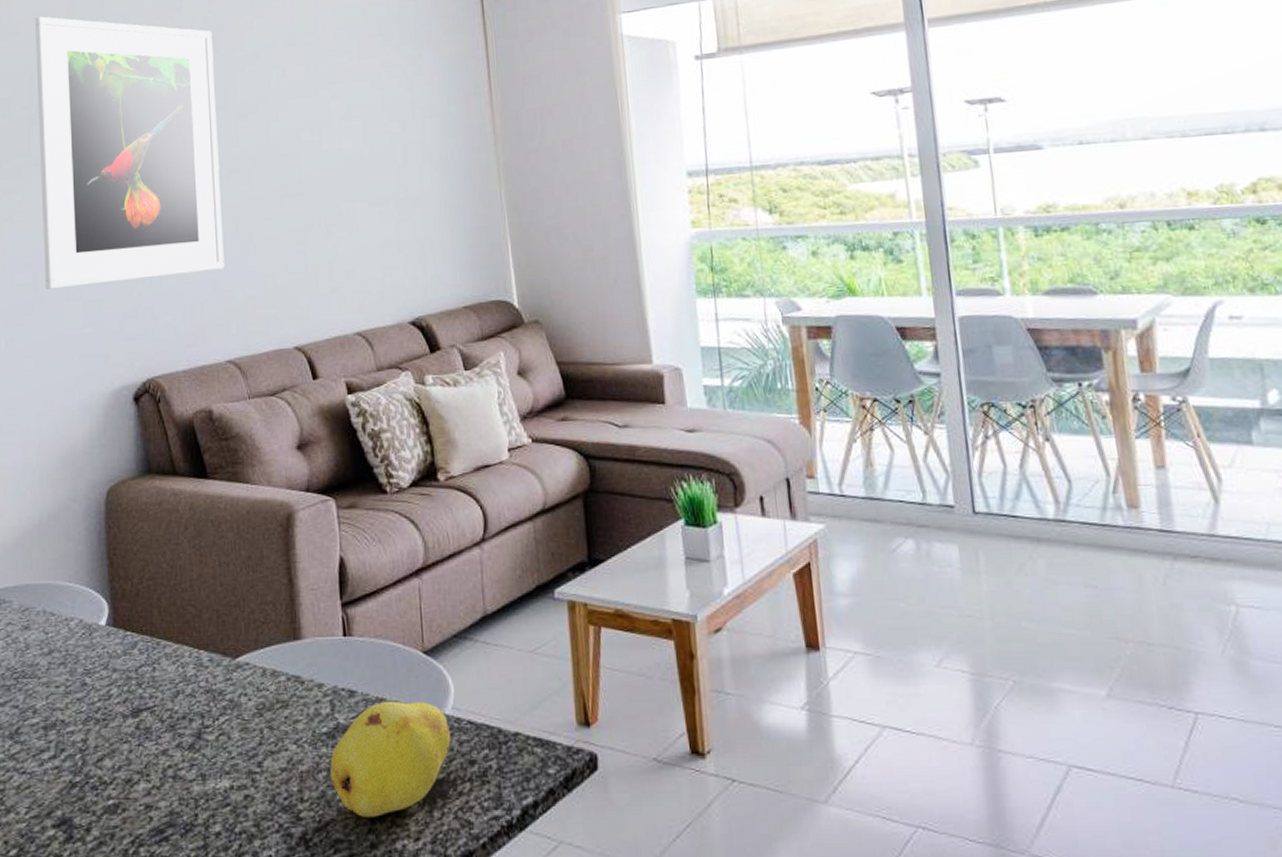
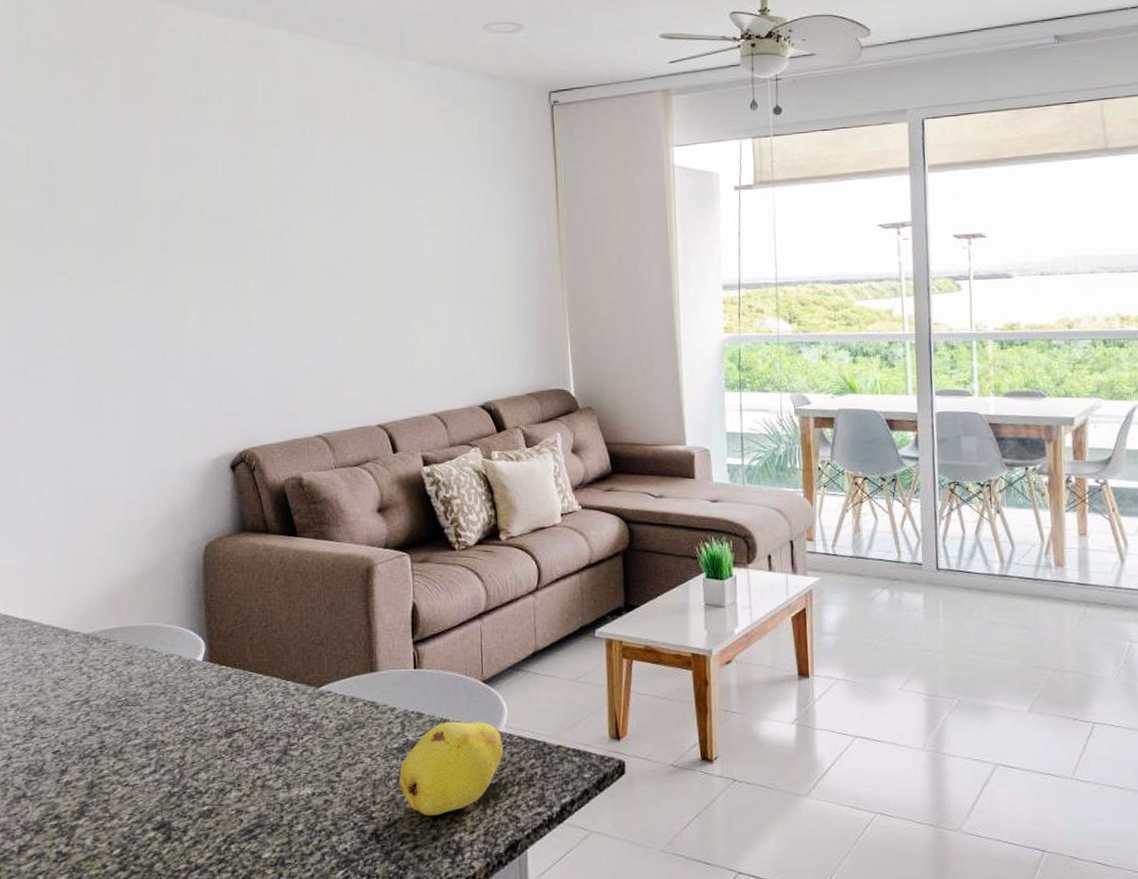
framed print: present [34,16,225,290] -> none [140,121,316,369]

